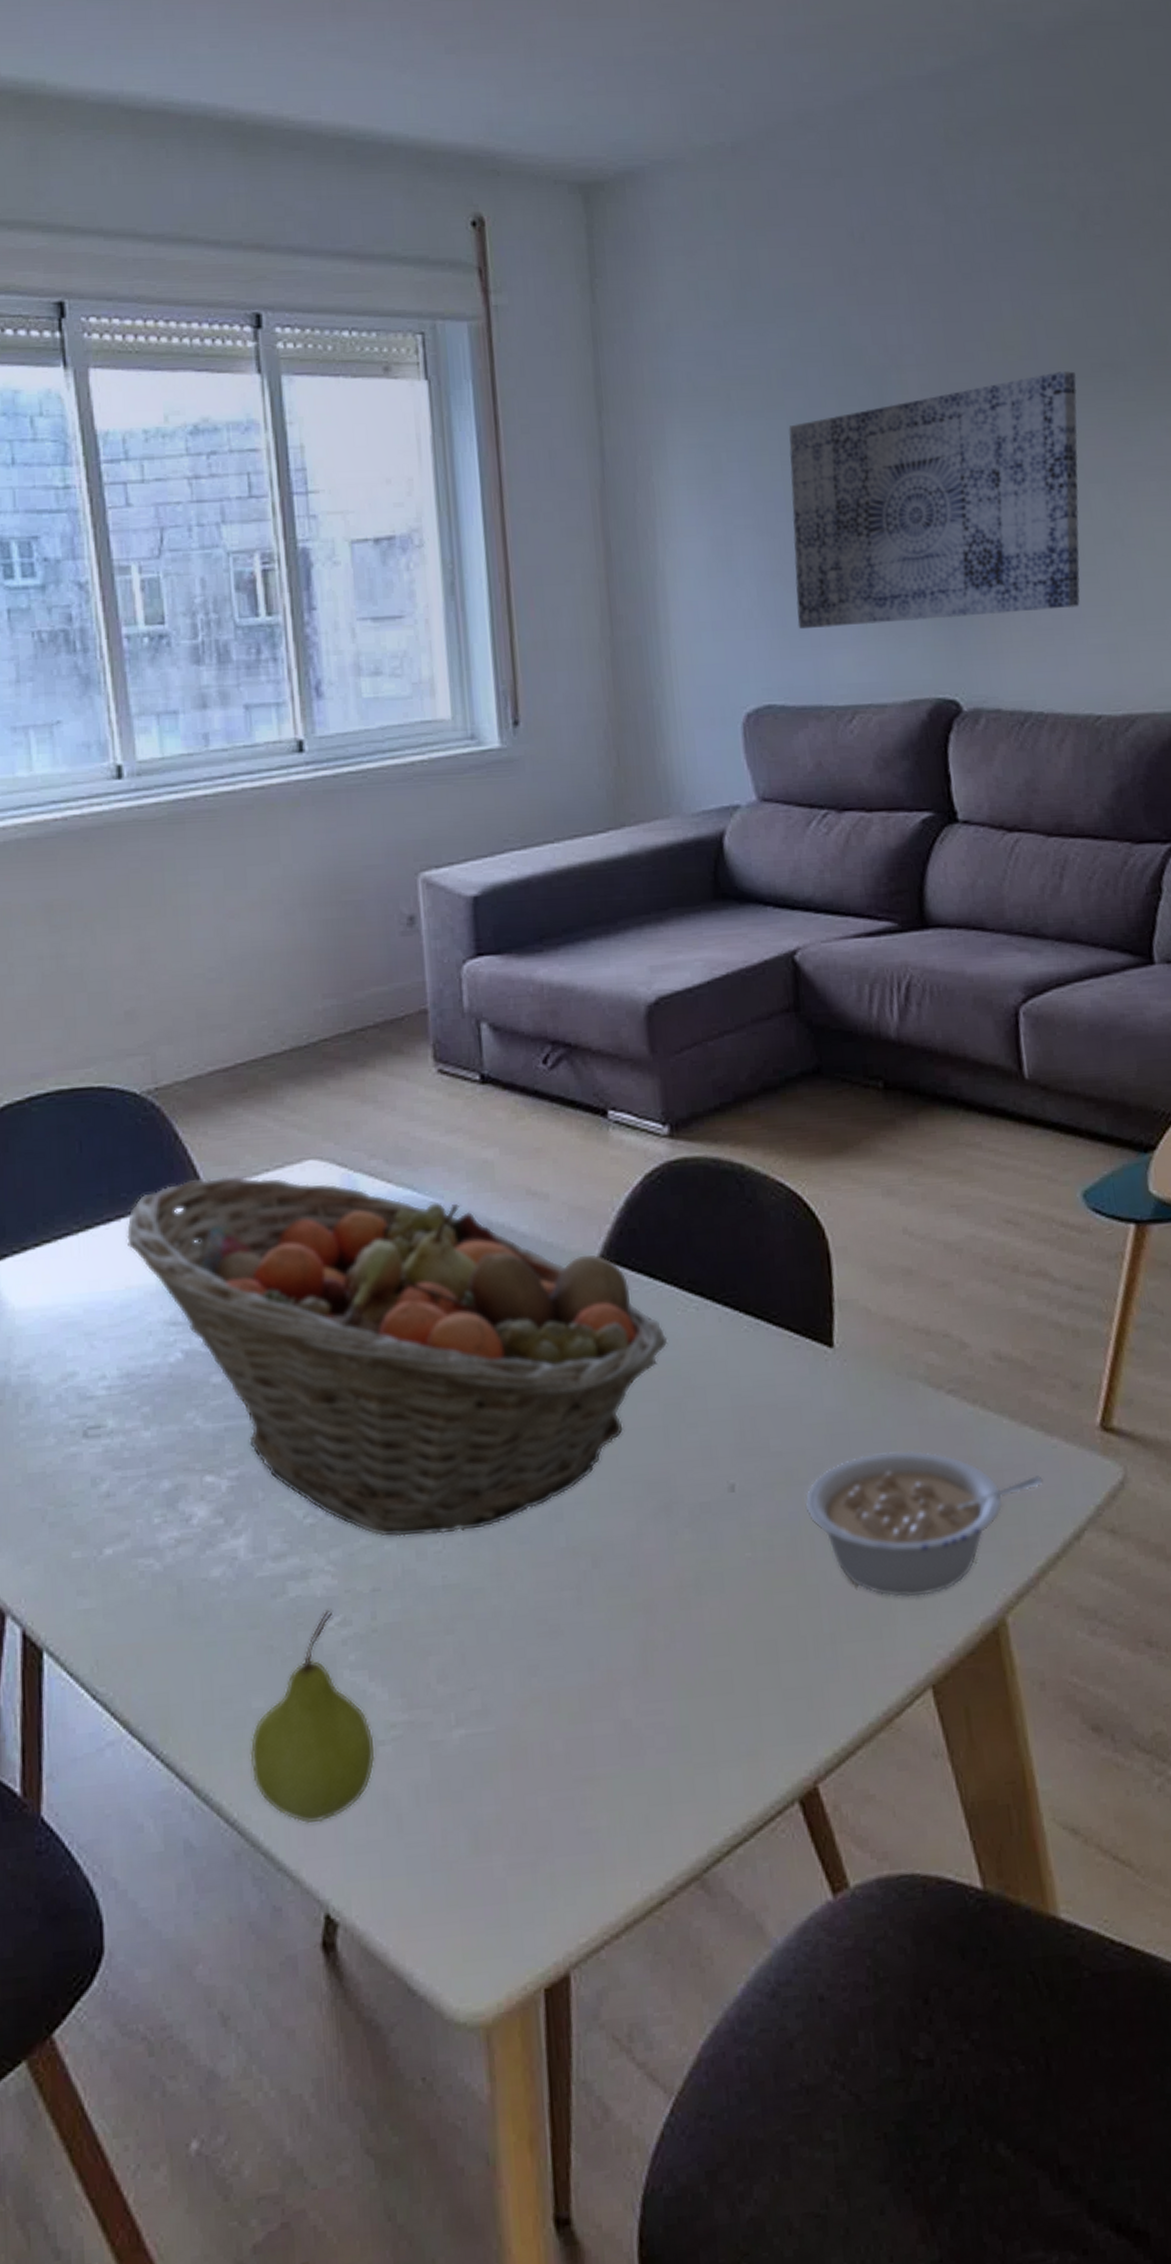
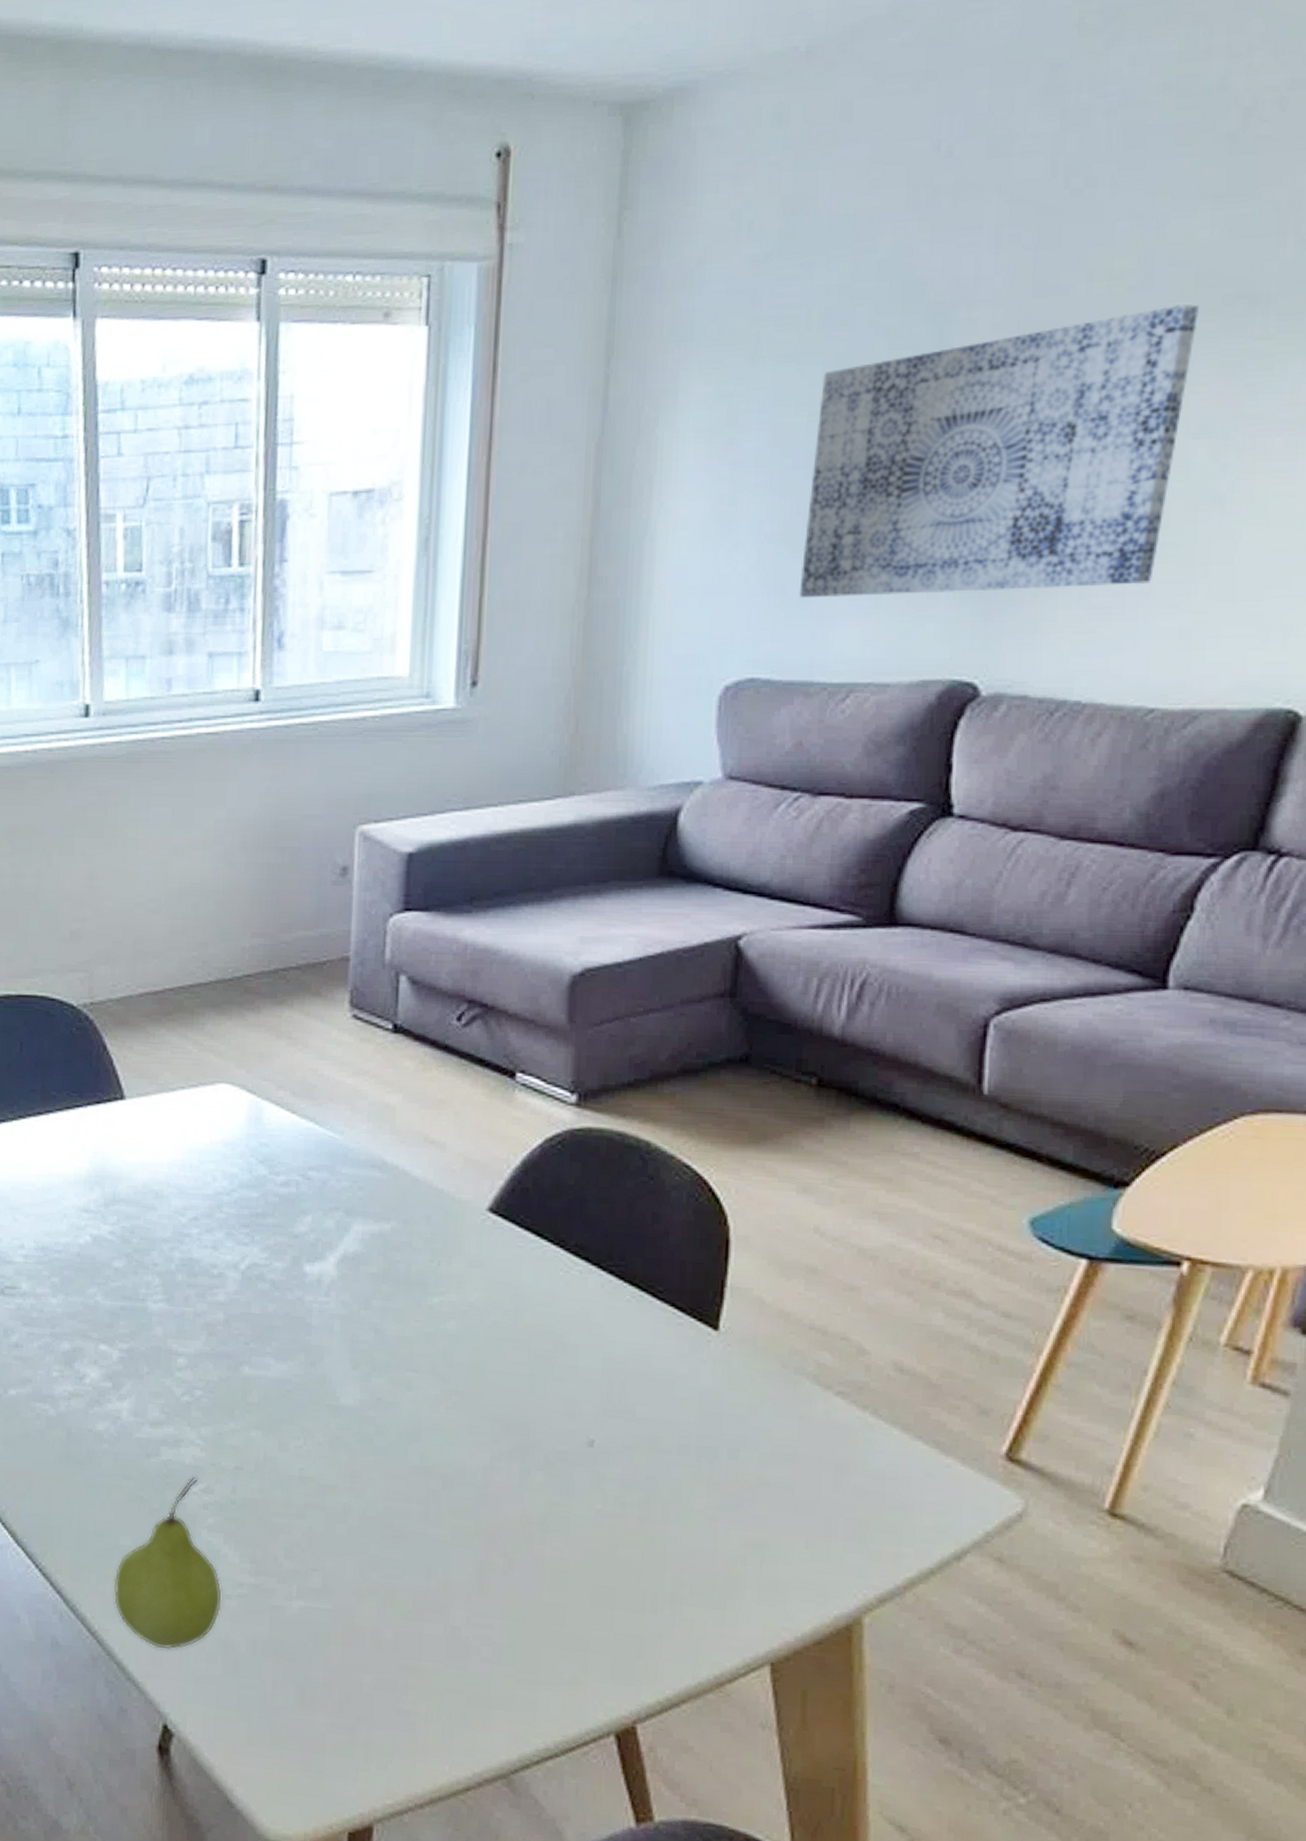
fruit basket: present [126,1176,668,1537] -> none [52,1088,547,1435]
legume: present [805,1450,1043,1598] -> none [664,1437,929,1580]

